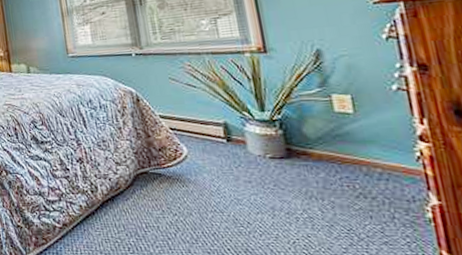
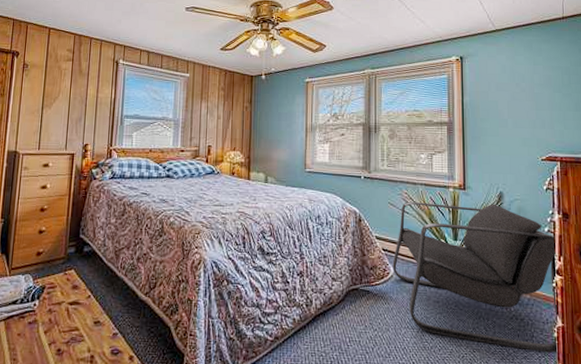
armchair: none [184,64,439,238] -> present [392,202,559,353]

